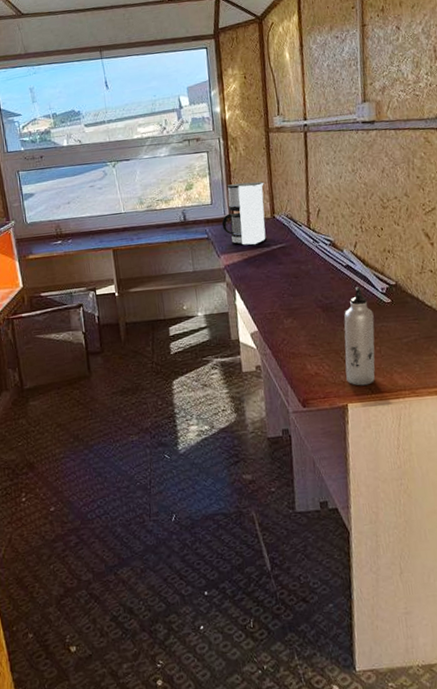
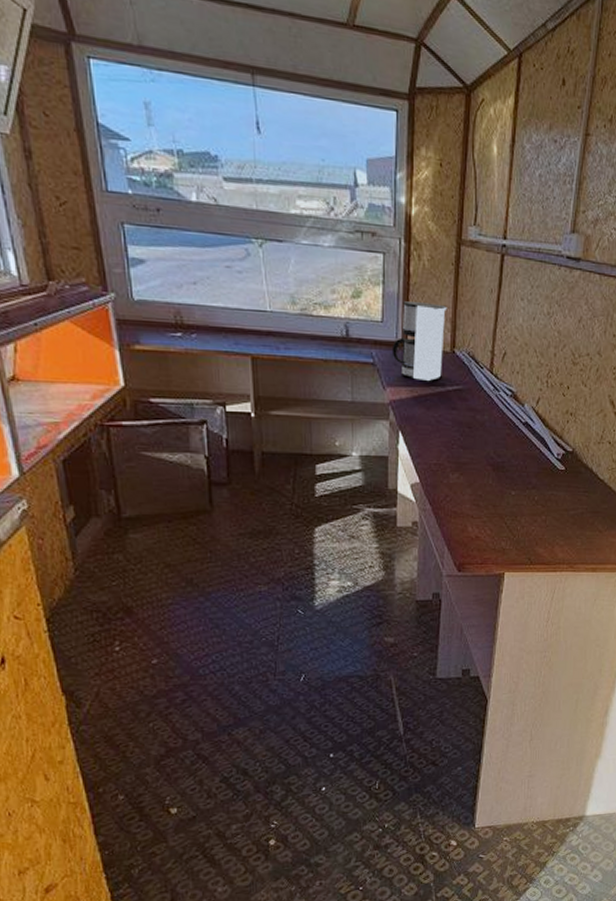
water bottle: present [344,287,375,386] -> none [507,448,545,555]

